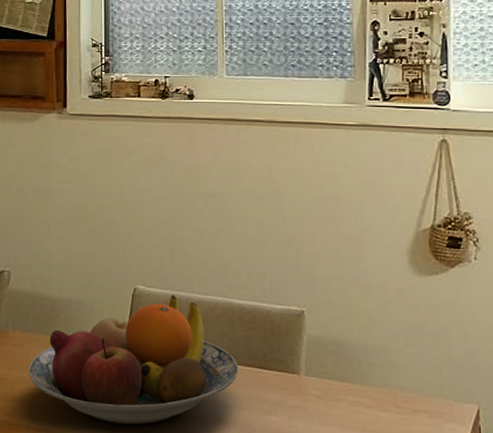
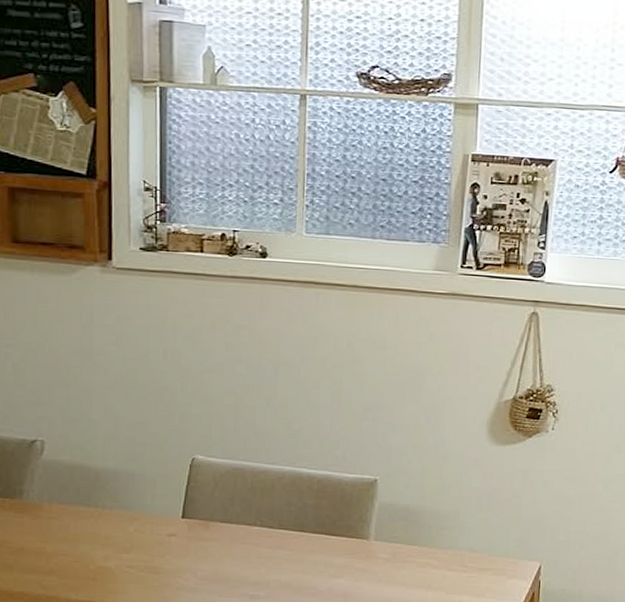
fruit bowl: present [28,294,239,425] -> none [68,464,305,593]

